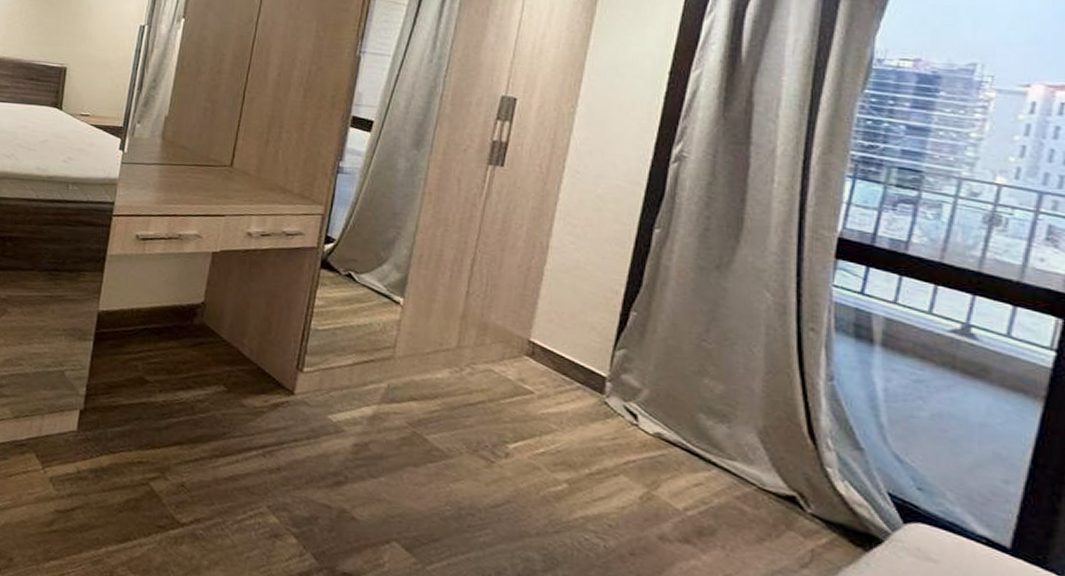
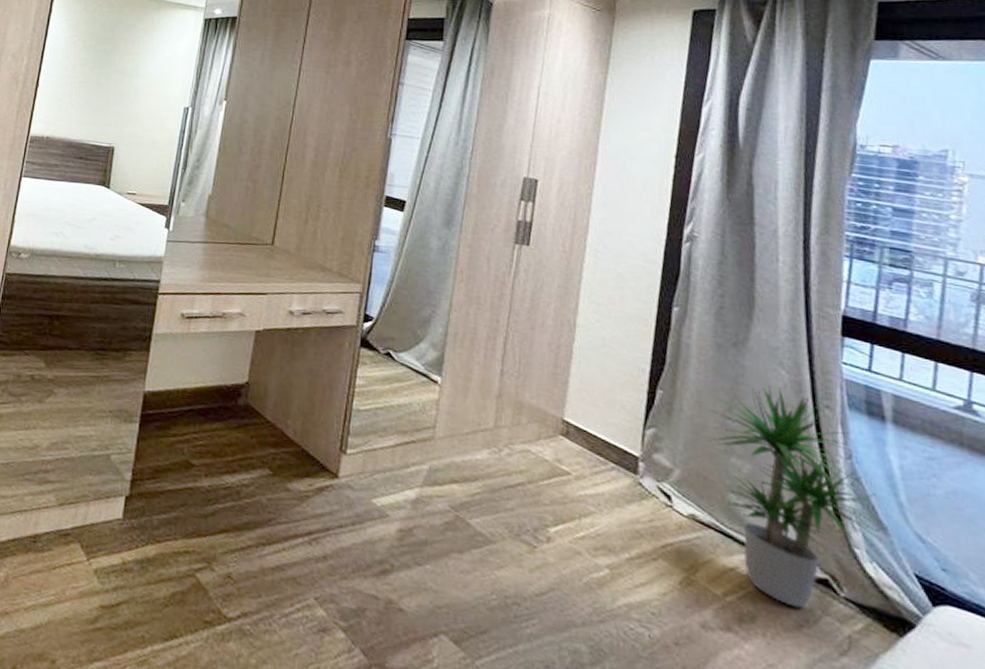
potted plant: none [681,307,869,523] -> present [708,385,893,608]

